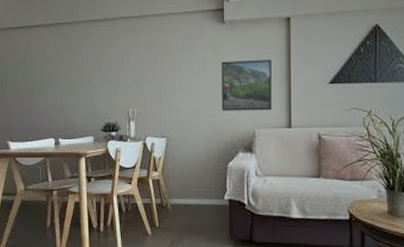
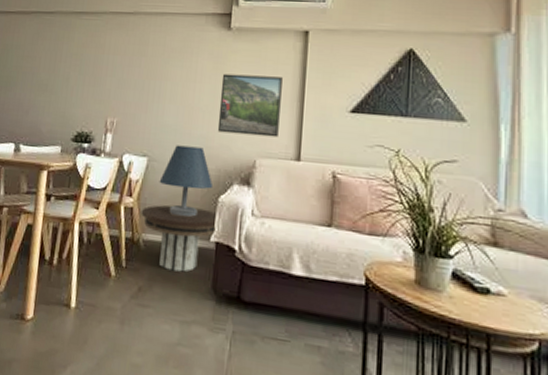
side table: none [166,174,227,226] -> present [141,204,216,272]
table lamp: none [178,125,223,182] -> present [159,145,214,217]

